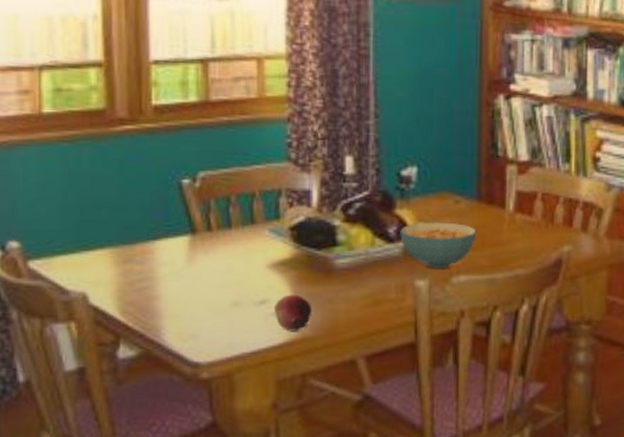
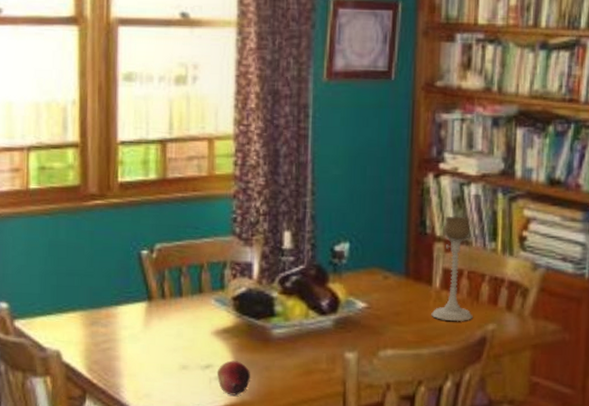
cereal bowl: present [400,222,477,269] -> none [332,296,404,343]
candle holder: none [505,137,548,245] -> present [431,216,473,322]

